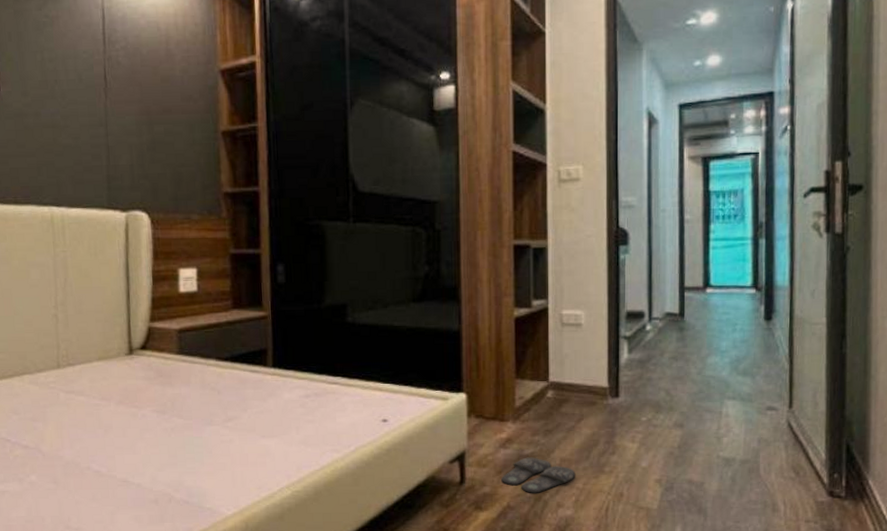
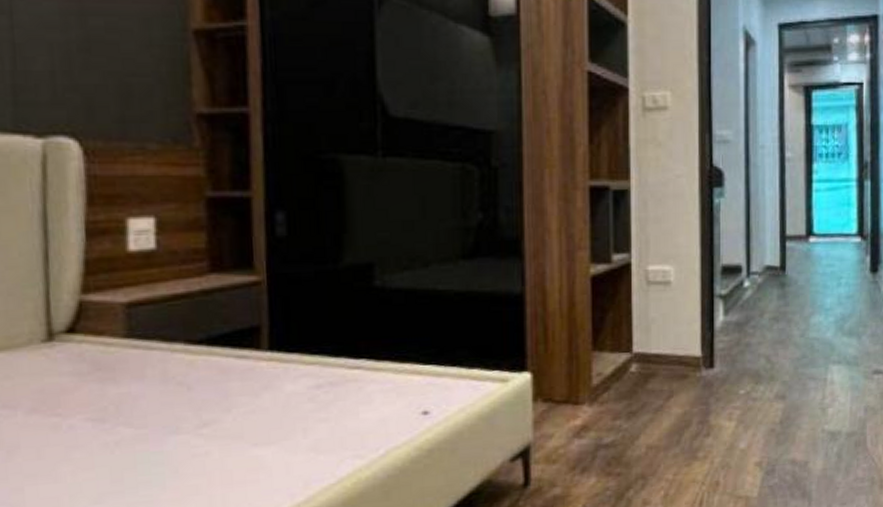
slippers: present [501,457,576,493] -> none [575,446,665,491]

